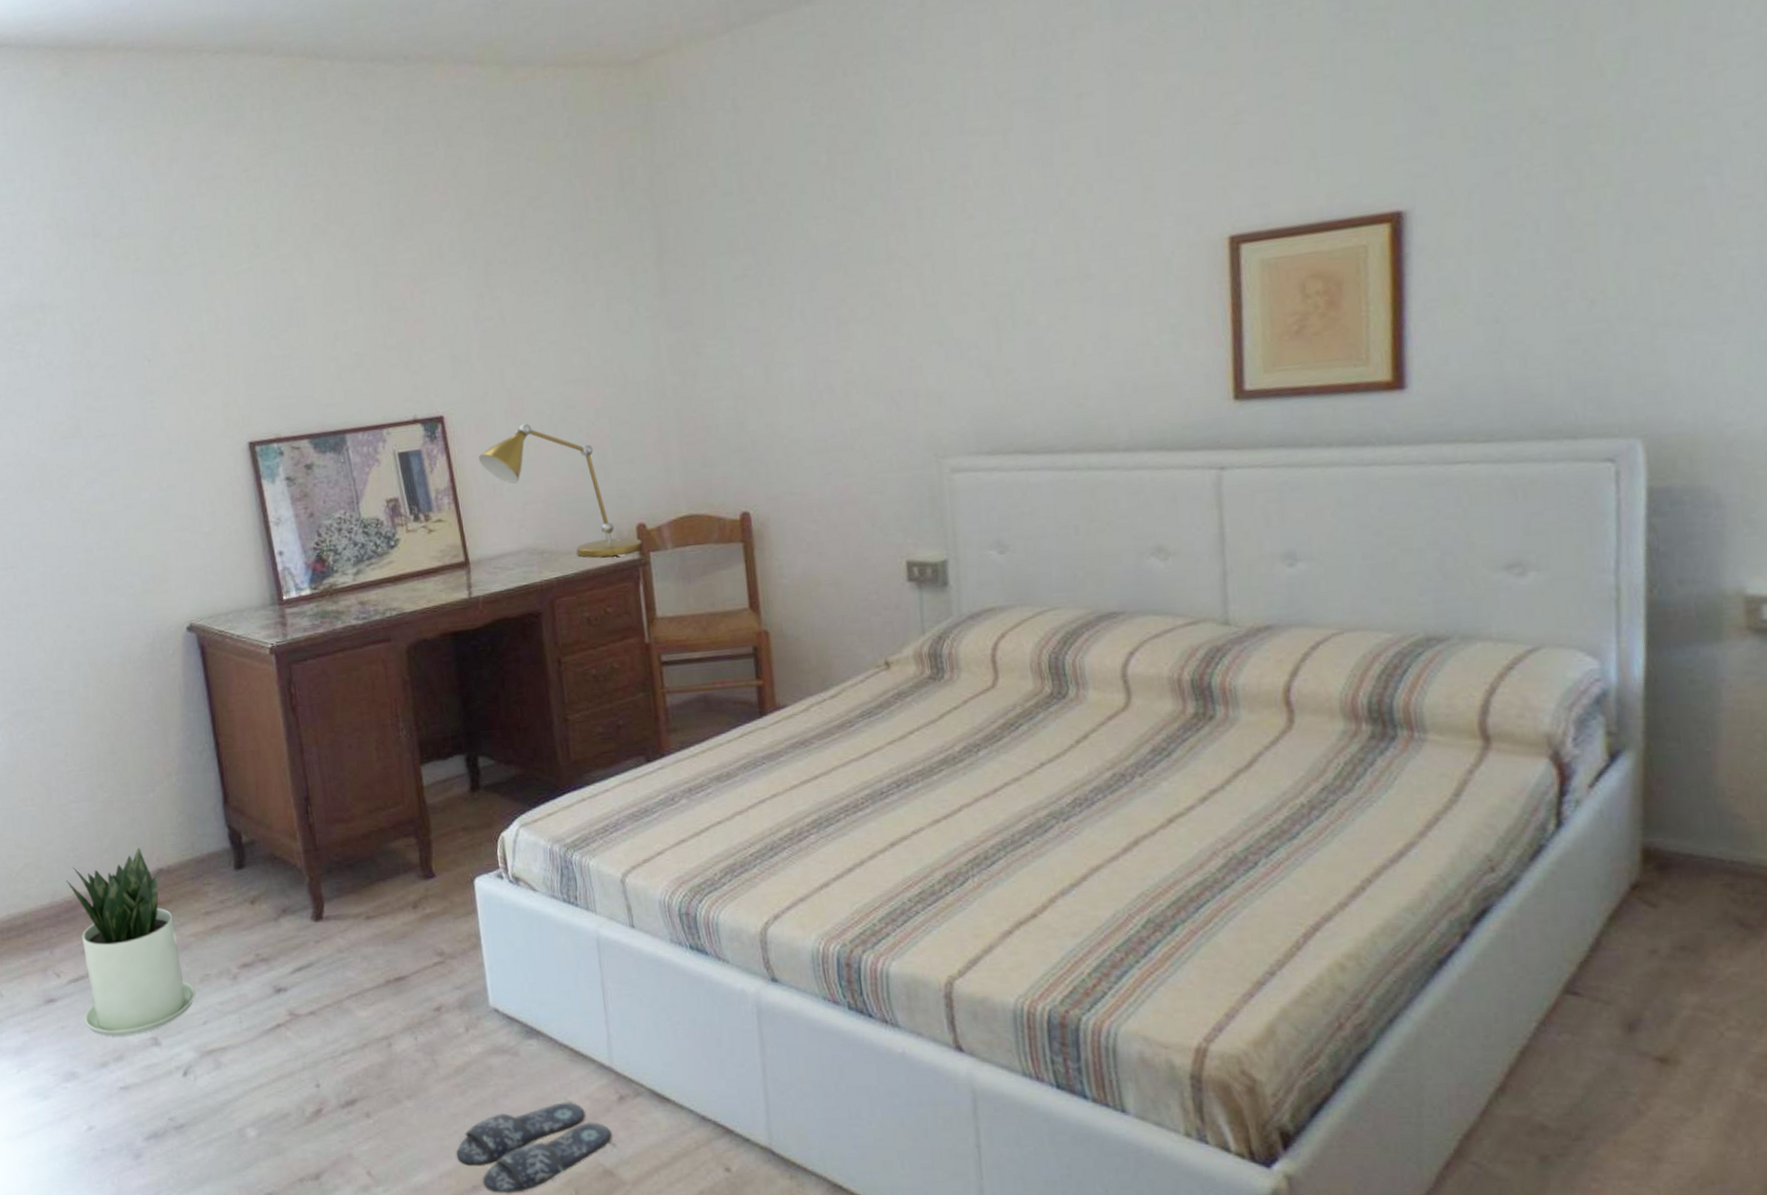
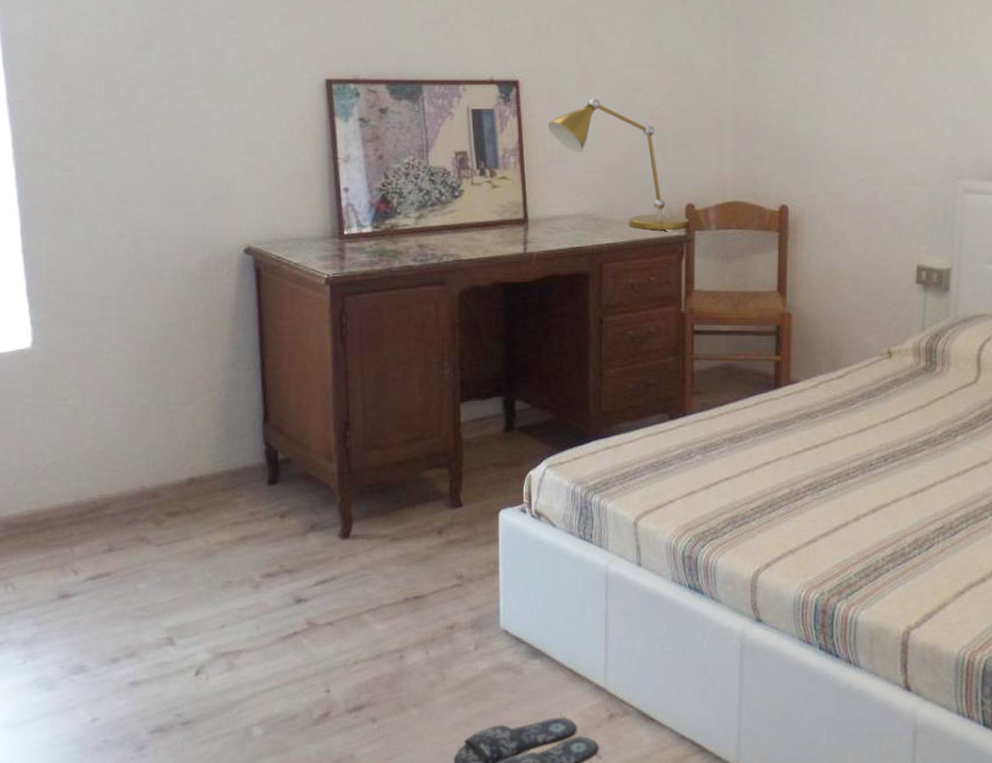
planter: present [66,847,196,1036] -> none [93,456,216,634]

